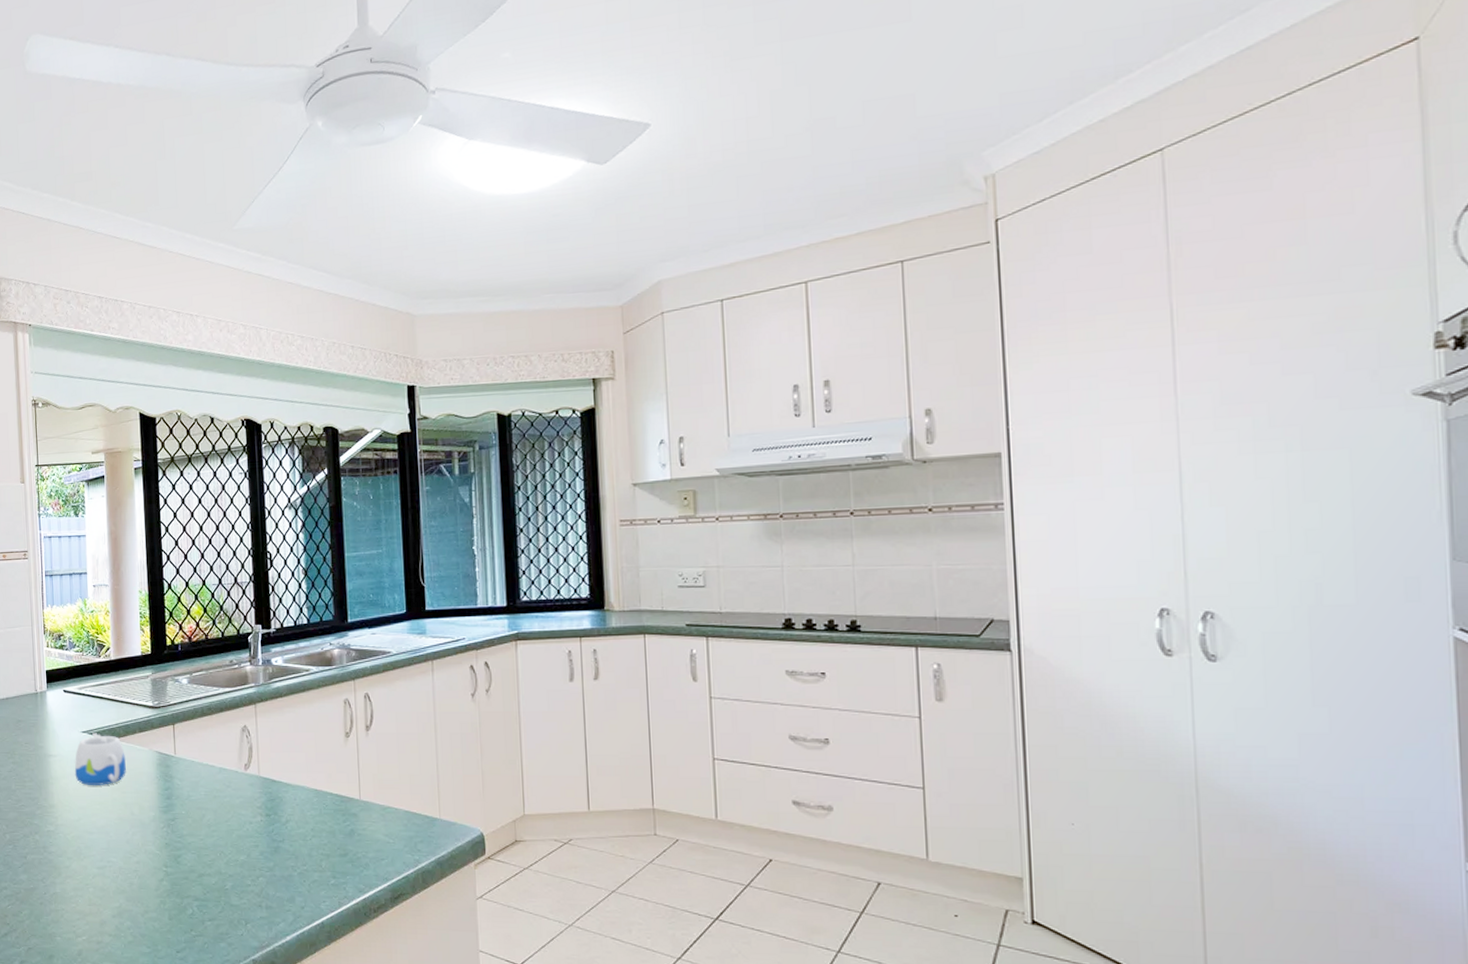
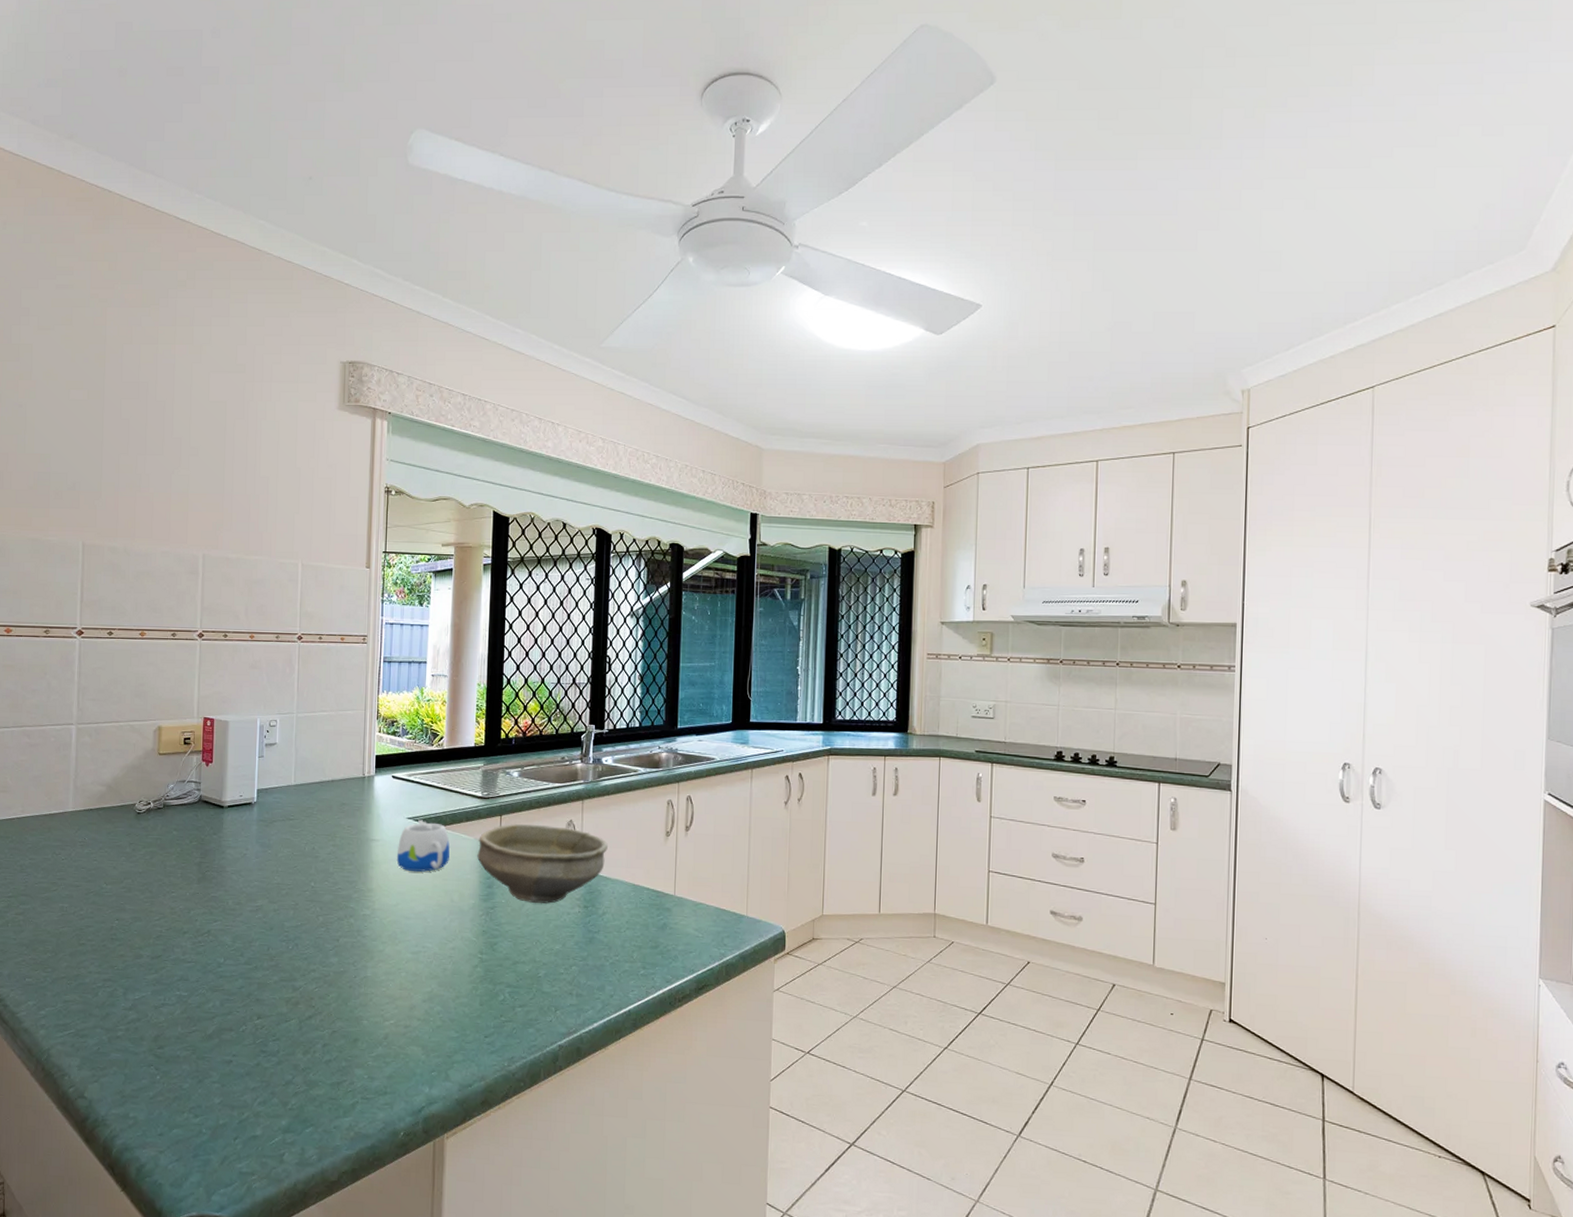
bowl: none [153,731,285,814] -> present [477,823,608,904]

